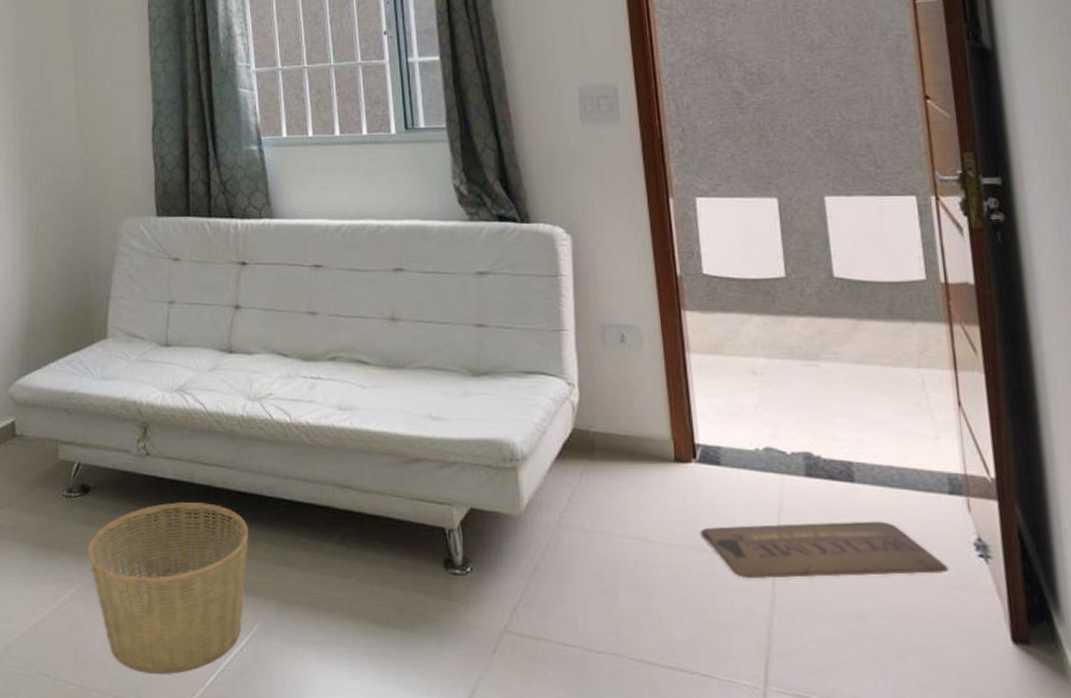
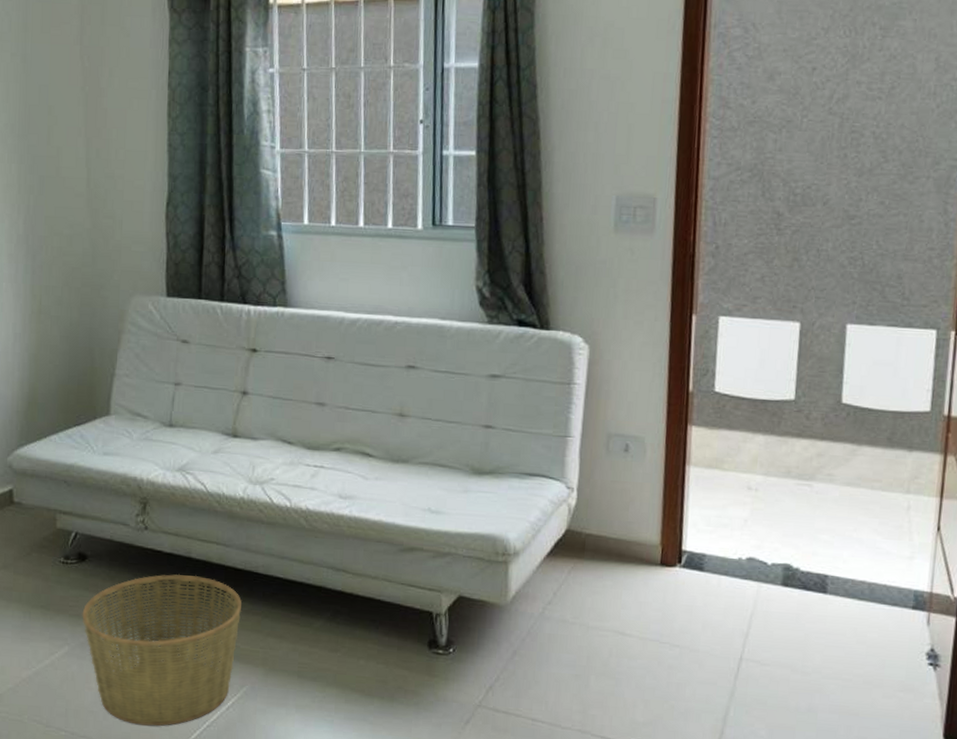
doormat: present [700,521,949,580] -> none [674,625,899,678]

